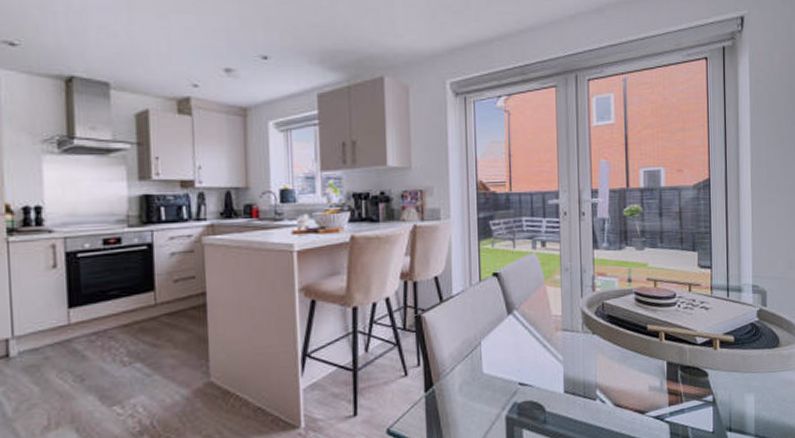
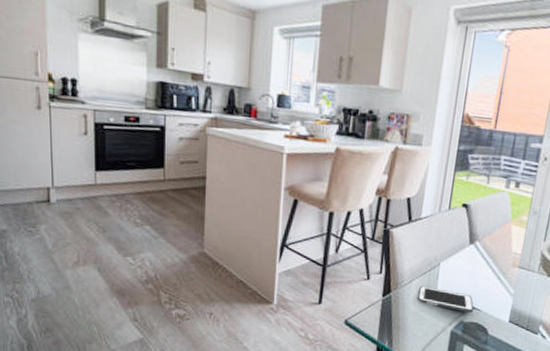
cell phone: none [462,370,525,392] -> present [417,285,474,313]

